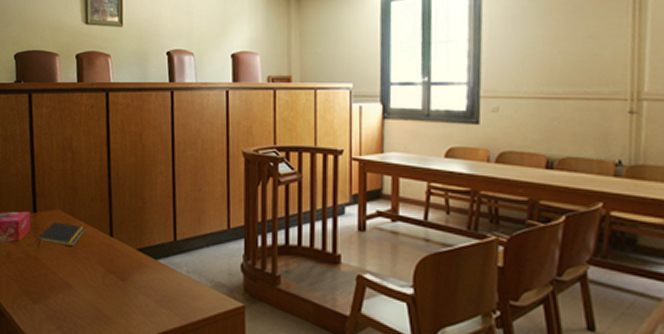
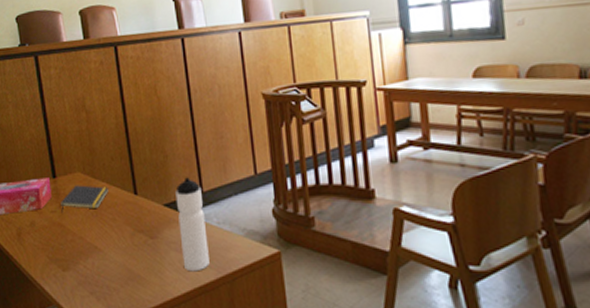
water bottle: none [149,225,176,317] -> present [175,177,210,272]

